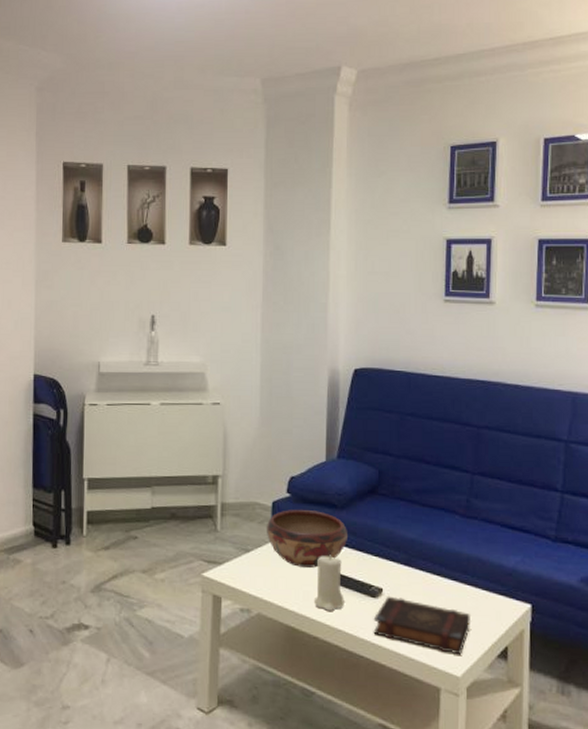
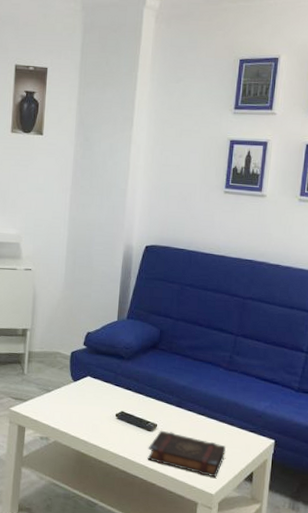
decorative bowl: present [266,509,347,568] -> none [64,358,131,406]
candle: present [315,555,344,612] -> none [101,396,126,442]

